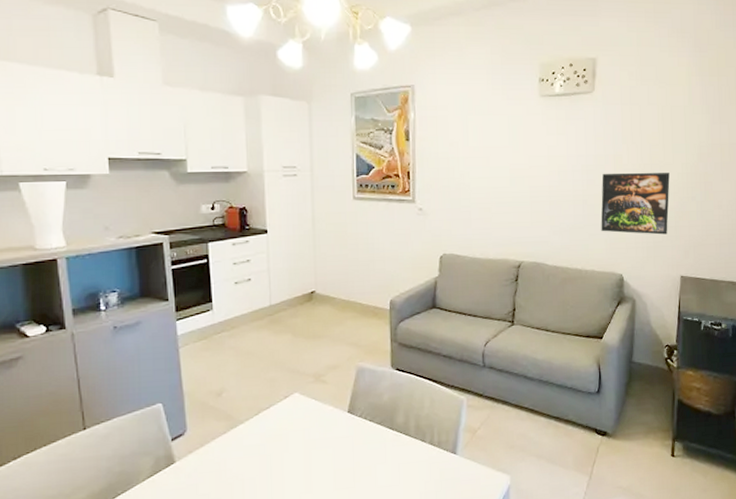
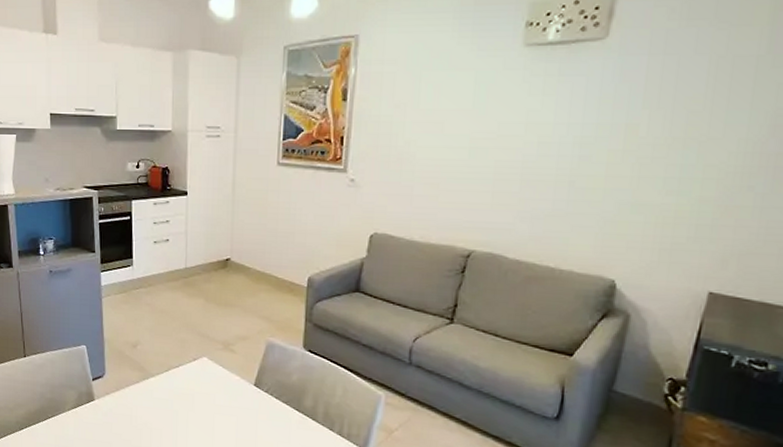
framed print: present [601,172,670,235] -> none [591,147,715,235]

